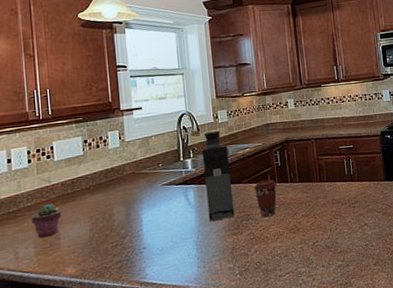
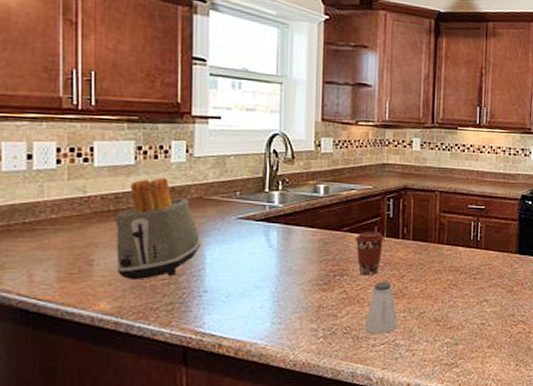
potted succulent: present [32,203,62,238] -> none [56,219,98,261]
toaster: none [72,161,138,247] -> present [115,177,201,281]
coffee maker: present [201,130,235,222] -> none [293,162,328,272]
saltshaker: none [271,220,298,266] -> present [365,281,398,334]

